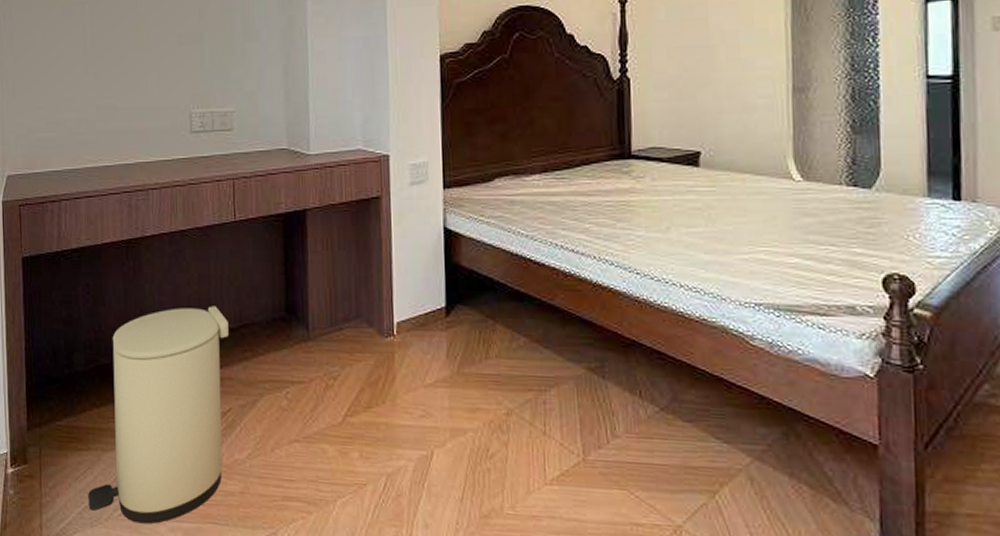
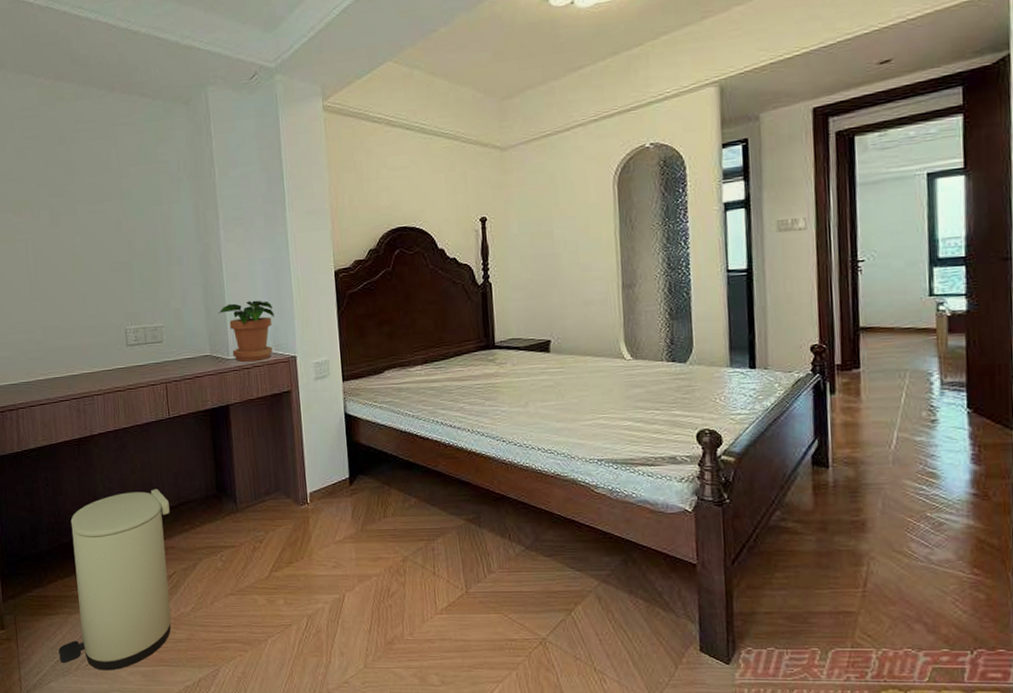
potted plant: none [300,85,366,160] -> present [218,300,274,362]

